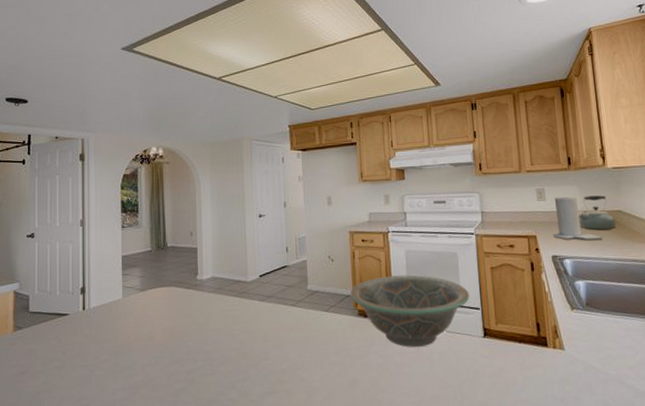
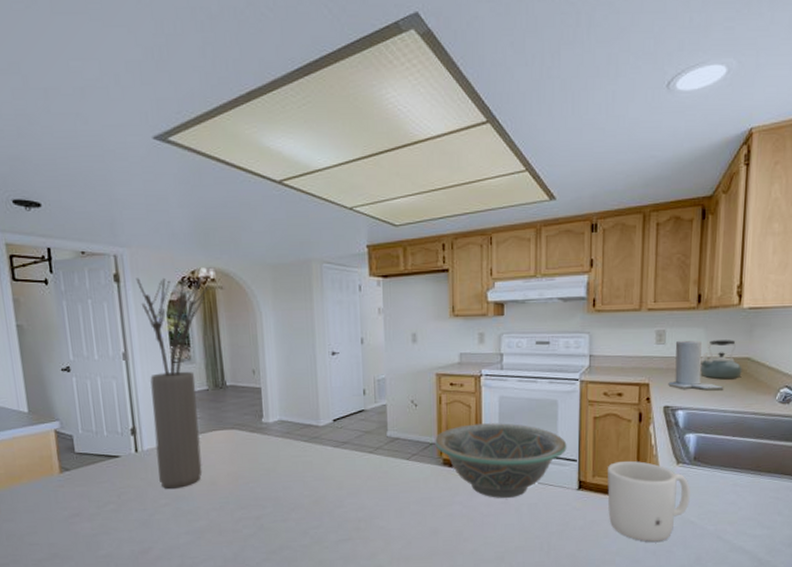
vase: none [97,153,158,345] -> present [135,275,210,489]
mug: none [509,307,589,389] -> present [607,460,690,542]

